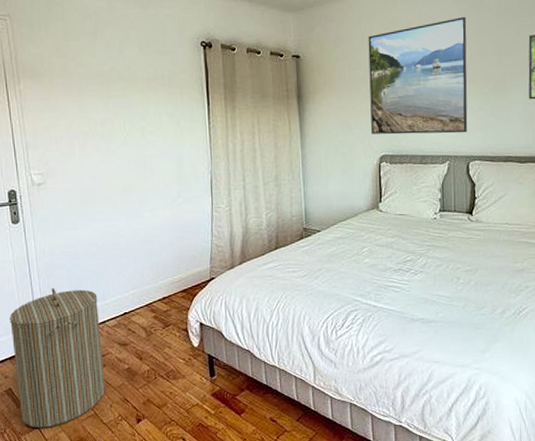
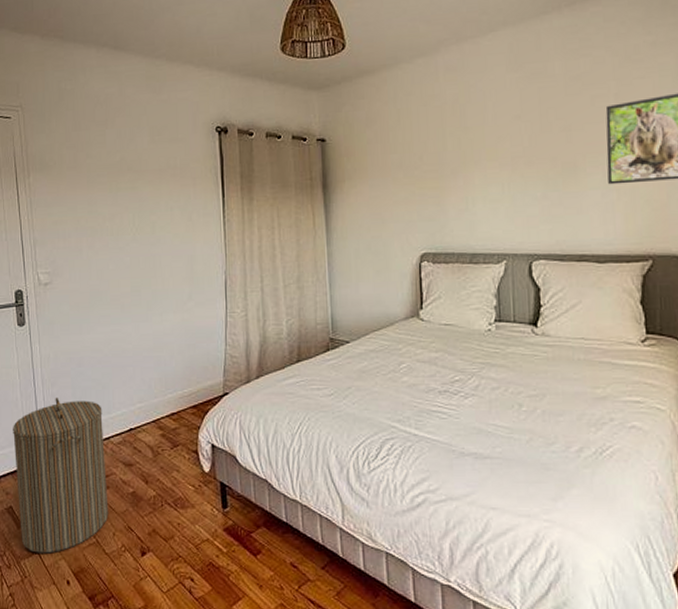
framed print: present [368,16,468,135] -> none [405,86,529,229]

